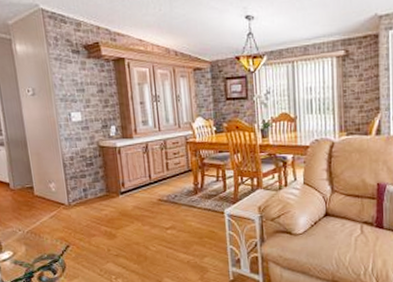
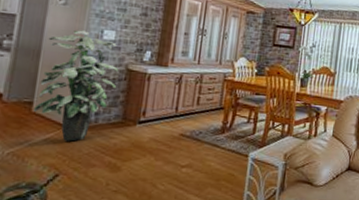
indoor plant: none [29,116,95,217] -> present [32,30,118,141]

